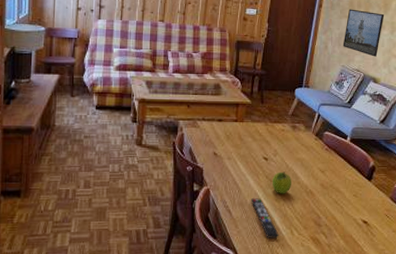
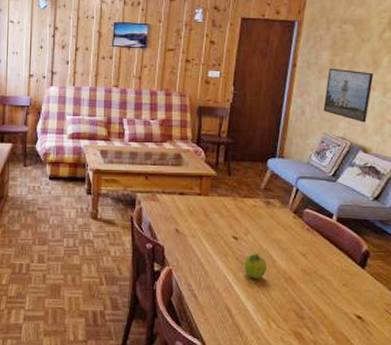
remote control: present [251,198,279,238] -> none [220,282,254,330]

